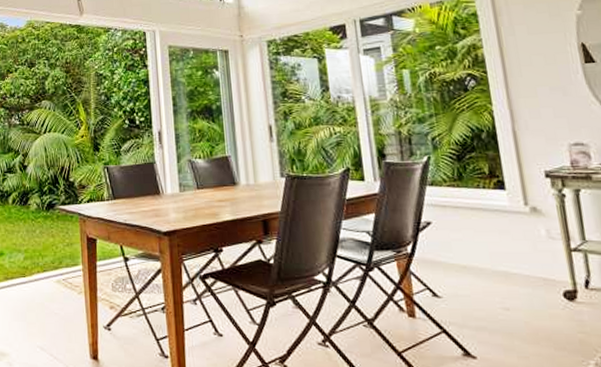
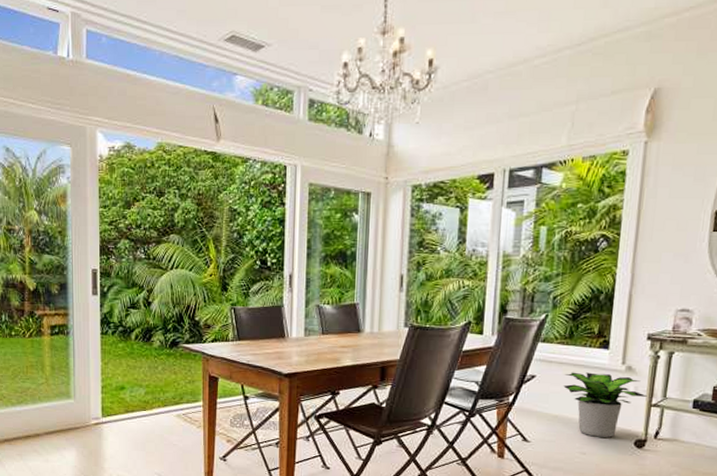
potted plant: none [463,216,563,289] -> present [563,372,647,438]

